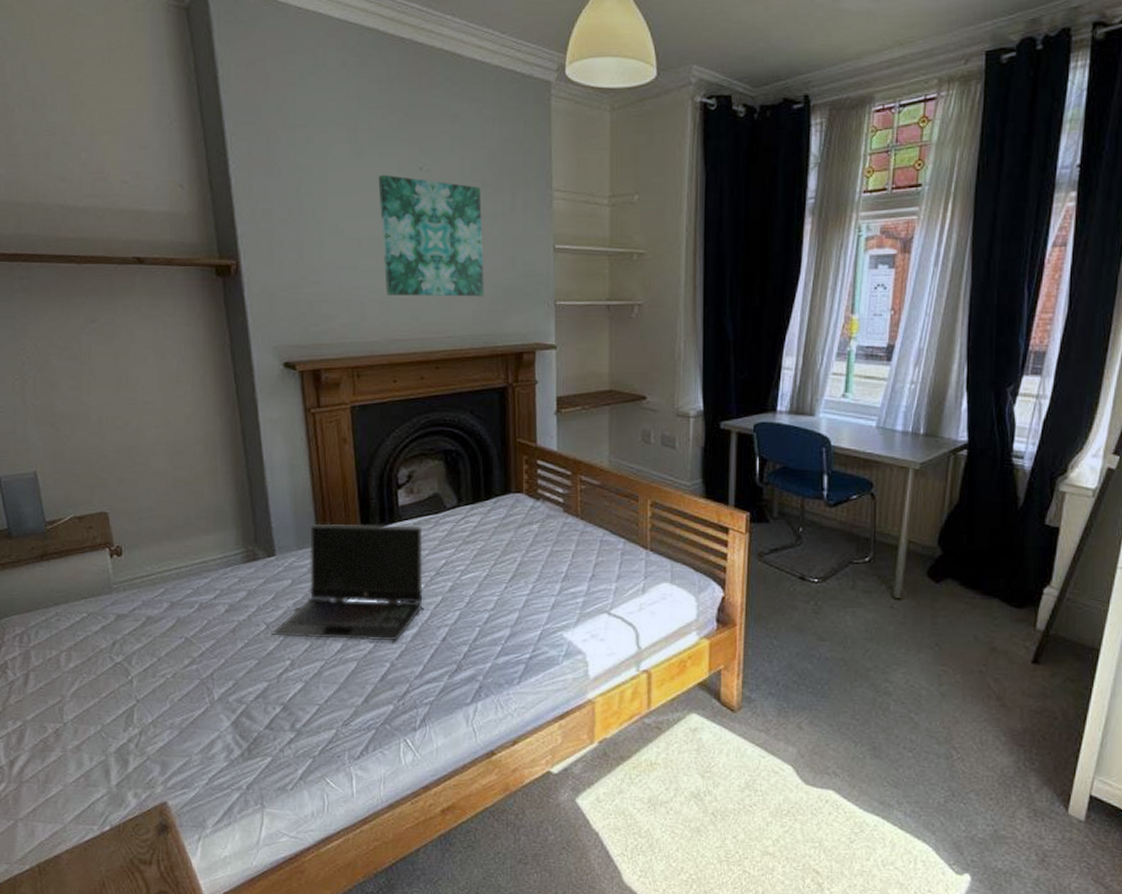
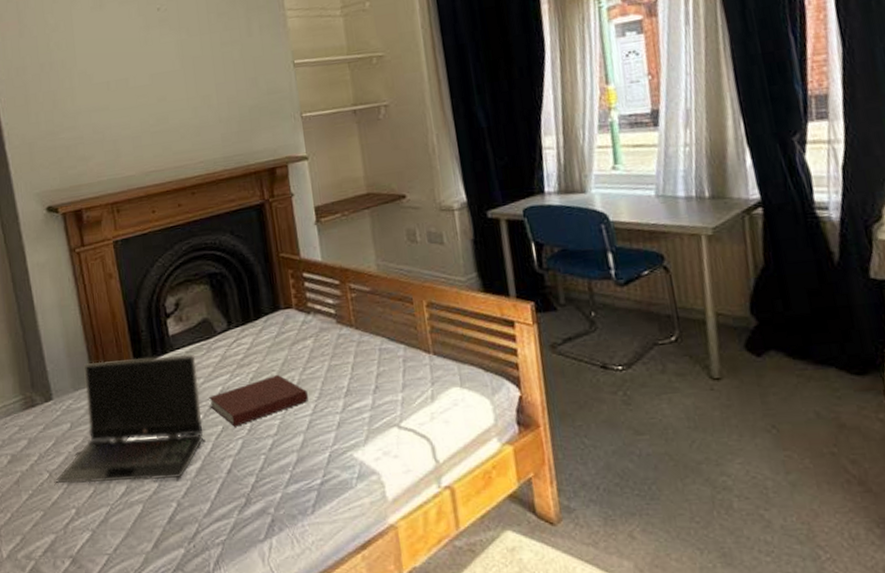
wall art: present [378,174,484,297] -> none [120,17,231,131]
notebook: none [432,553,527,599] -> present [209,374,308,427]

